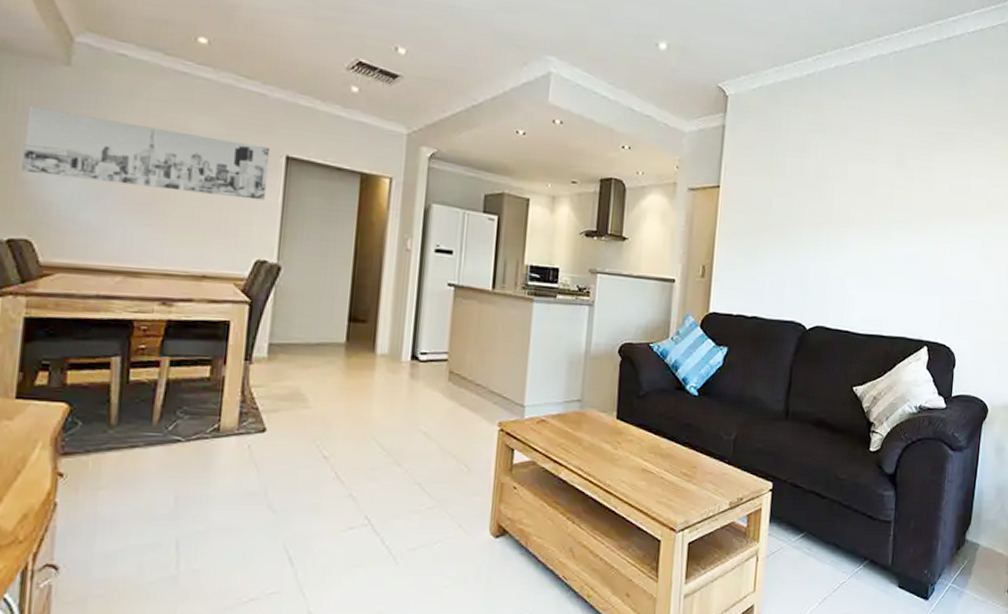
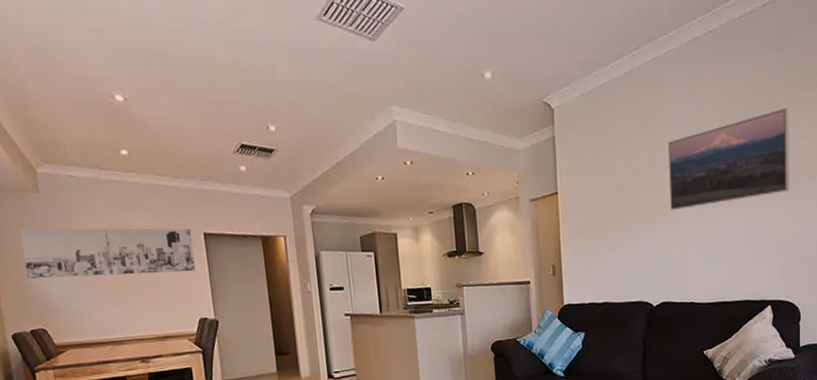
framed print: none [836,142,963,229] -> present [667,107,789,210]

